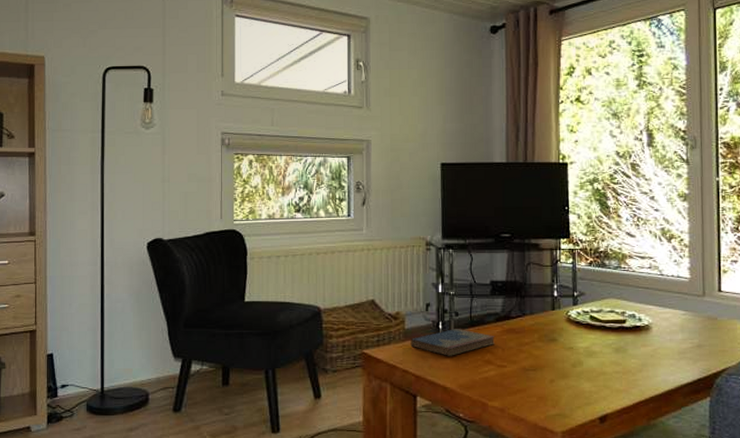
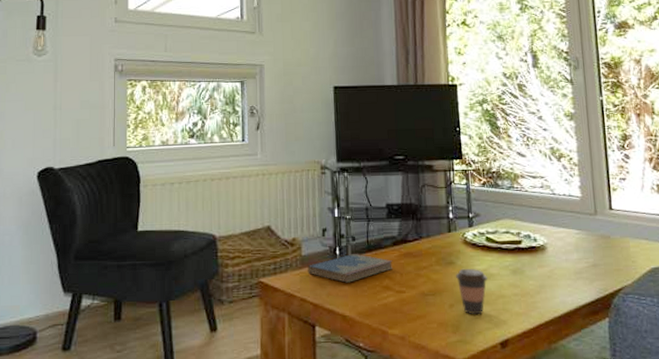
coffee cup: none [557,345,590,391] -> present [455,268,488,315]

